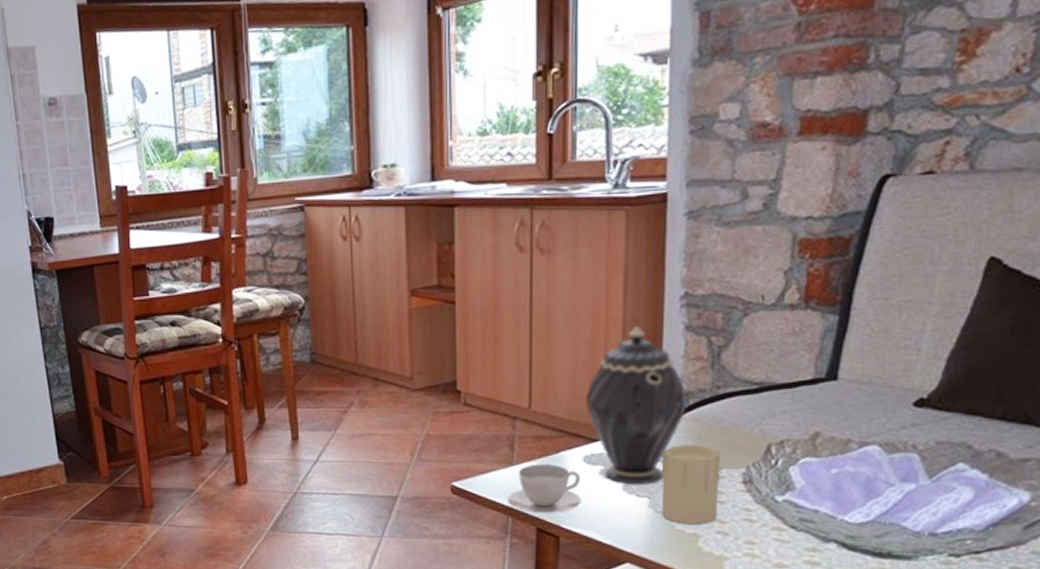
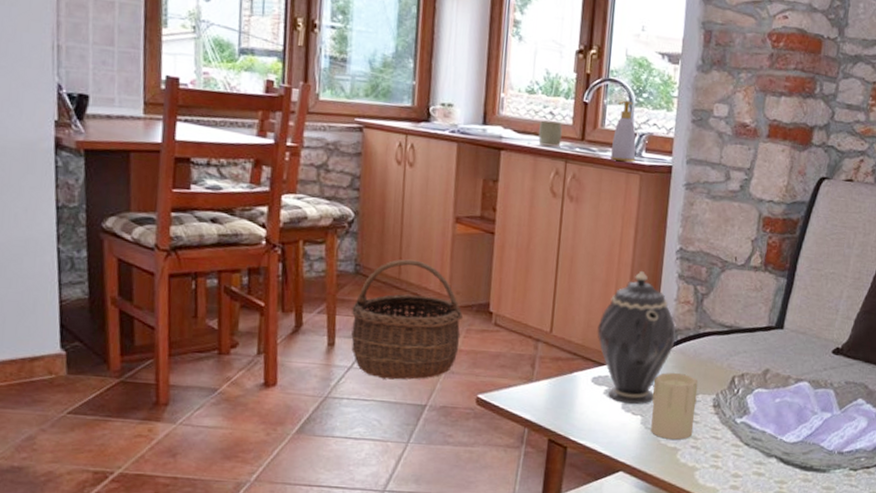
wicker basket: none [311,342,428,471] -> present [351,259,463,380]
mug: none [497,163,524,194] -> present [538,120,563,147]
teacup: present [508,464,582,513] -> none [525,382,588,426]
soap bottle: none [585,122,619,198] -> present [610,100,636,163]

